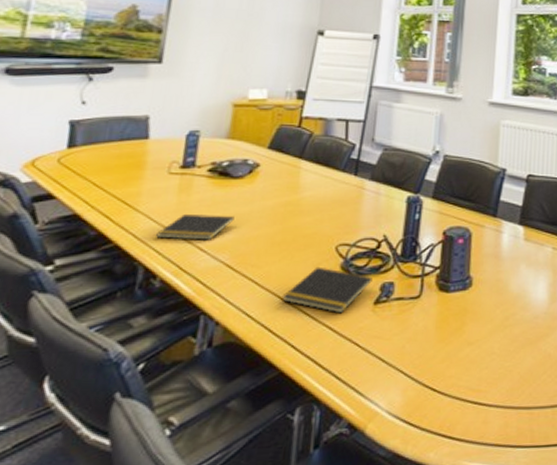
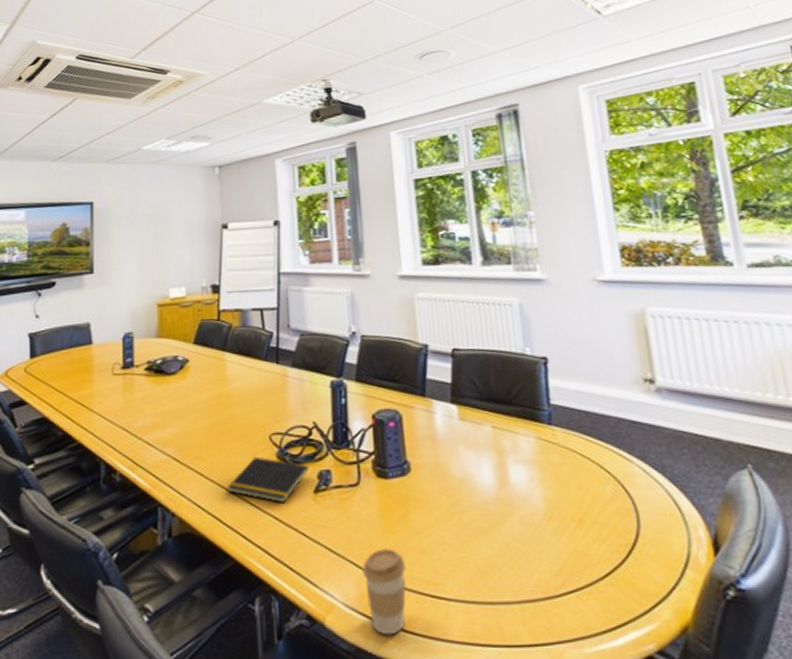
notepad: present [156,215,235,240] -> none [111,411,174,436]
coffee cup: none [411,358,454,441] -> present [362,548,406,636]

